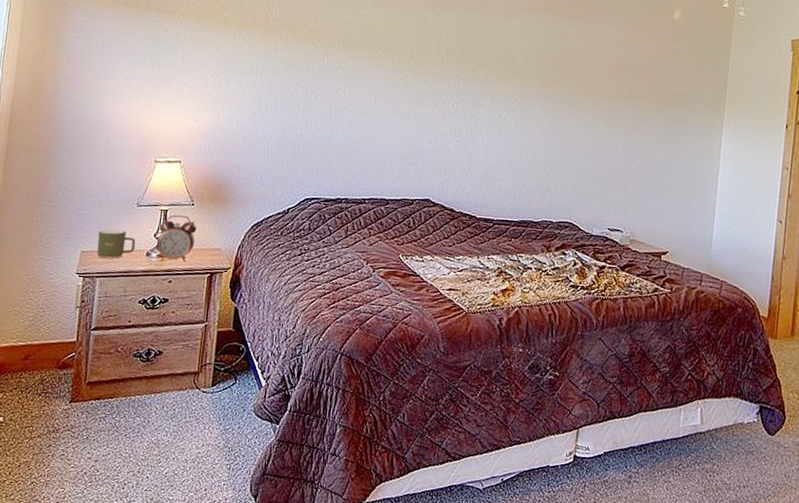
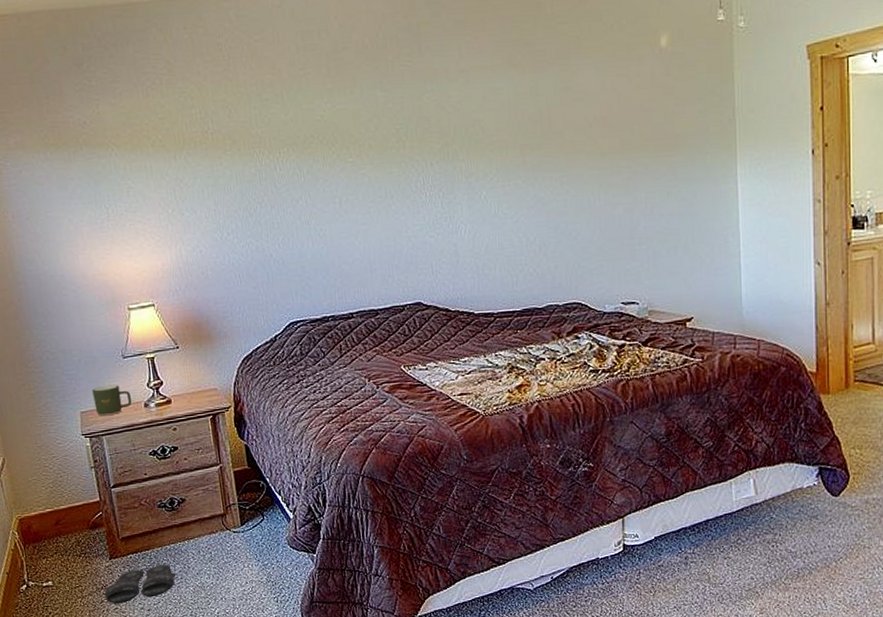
slippers: none [54,414,134,450] -> present [104,564,177,603]
alarm clock: present [156,214,197,262] -> none [149,360,190,410]

